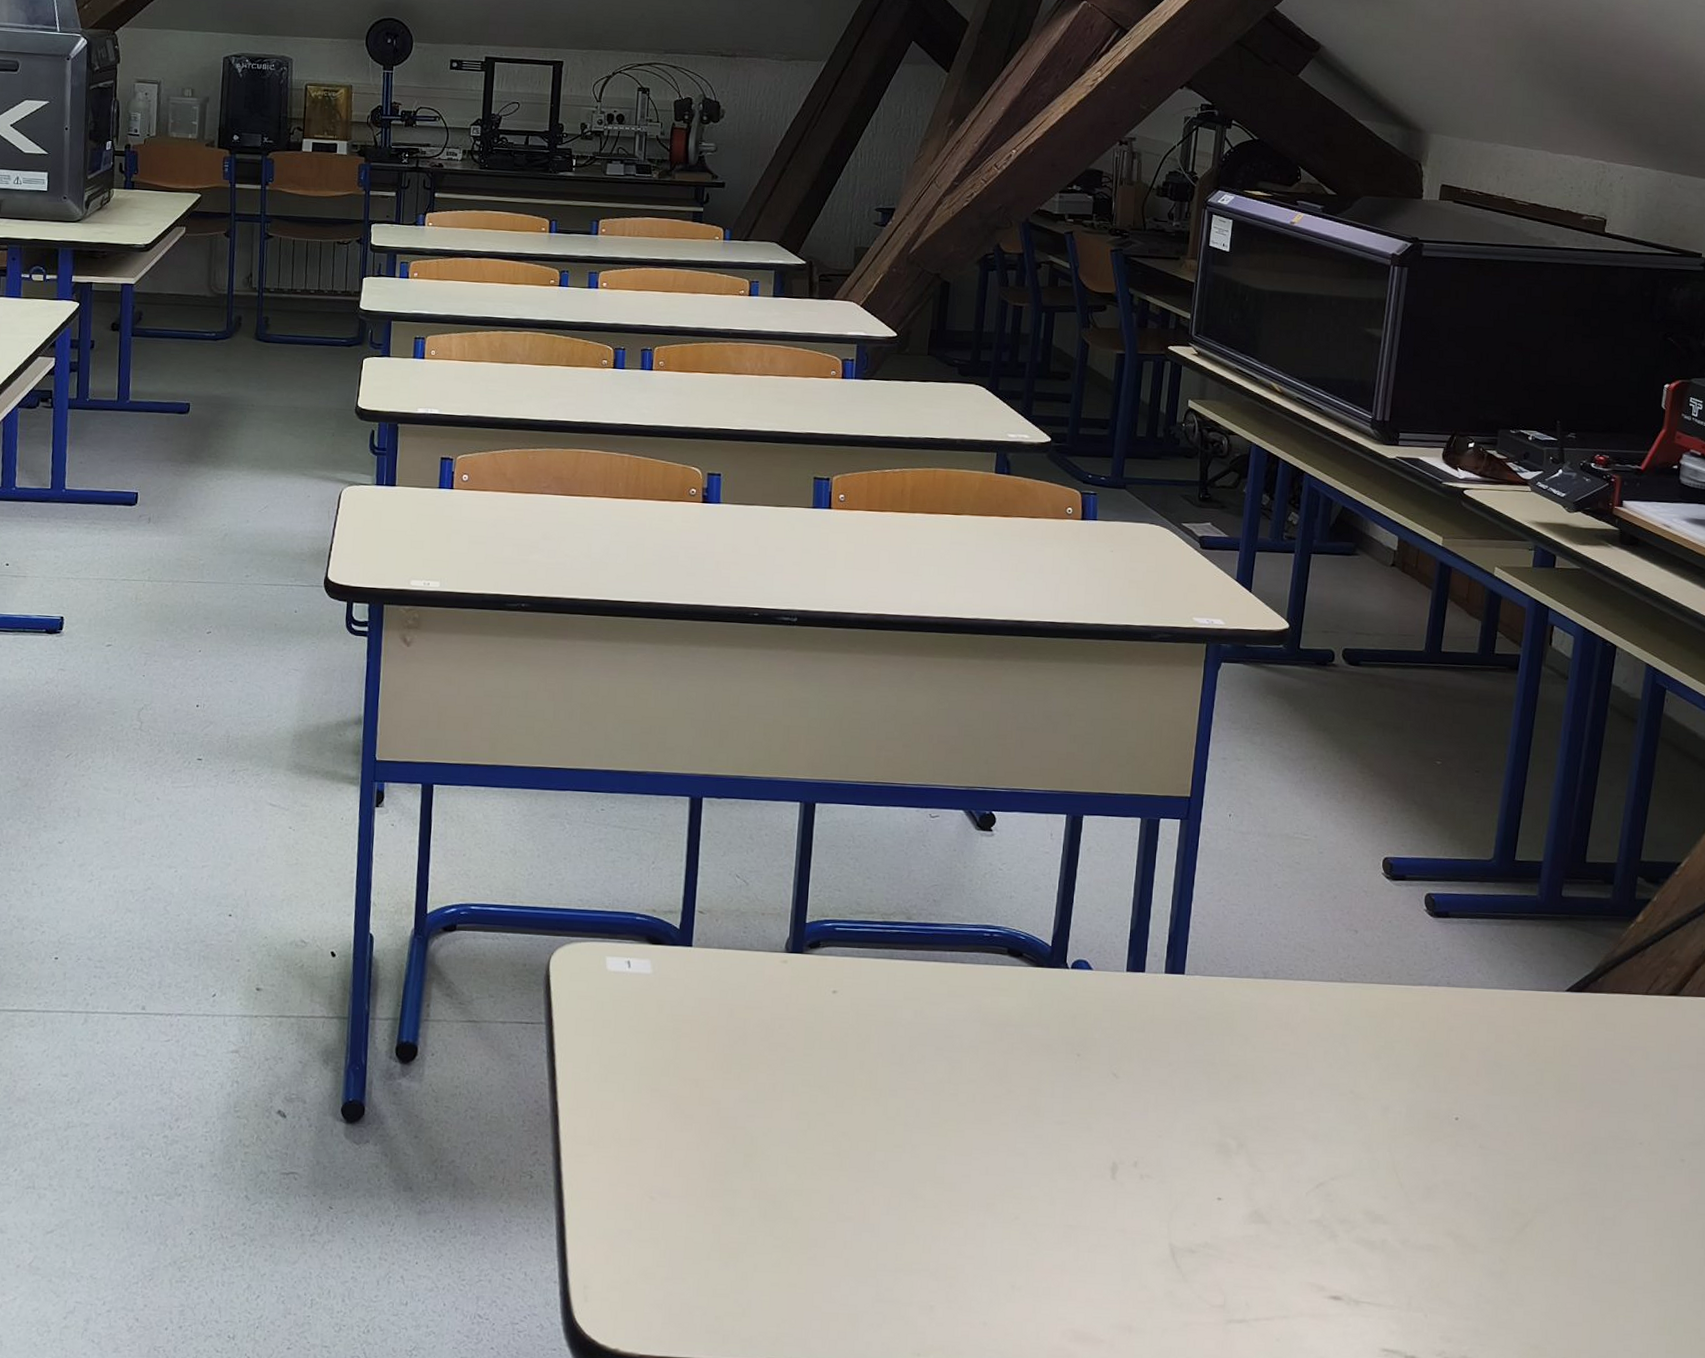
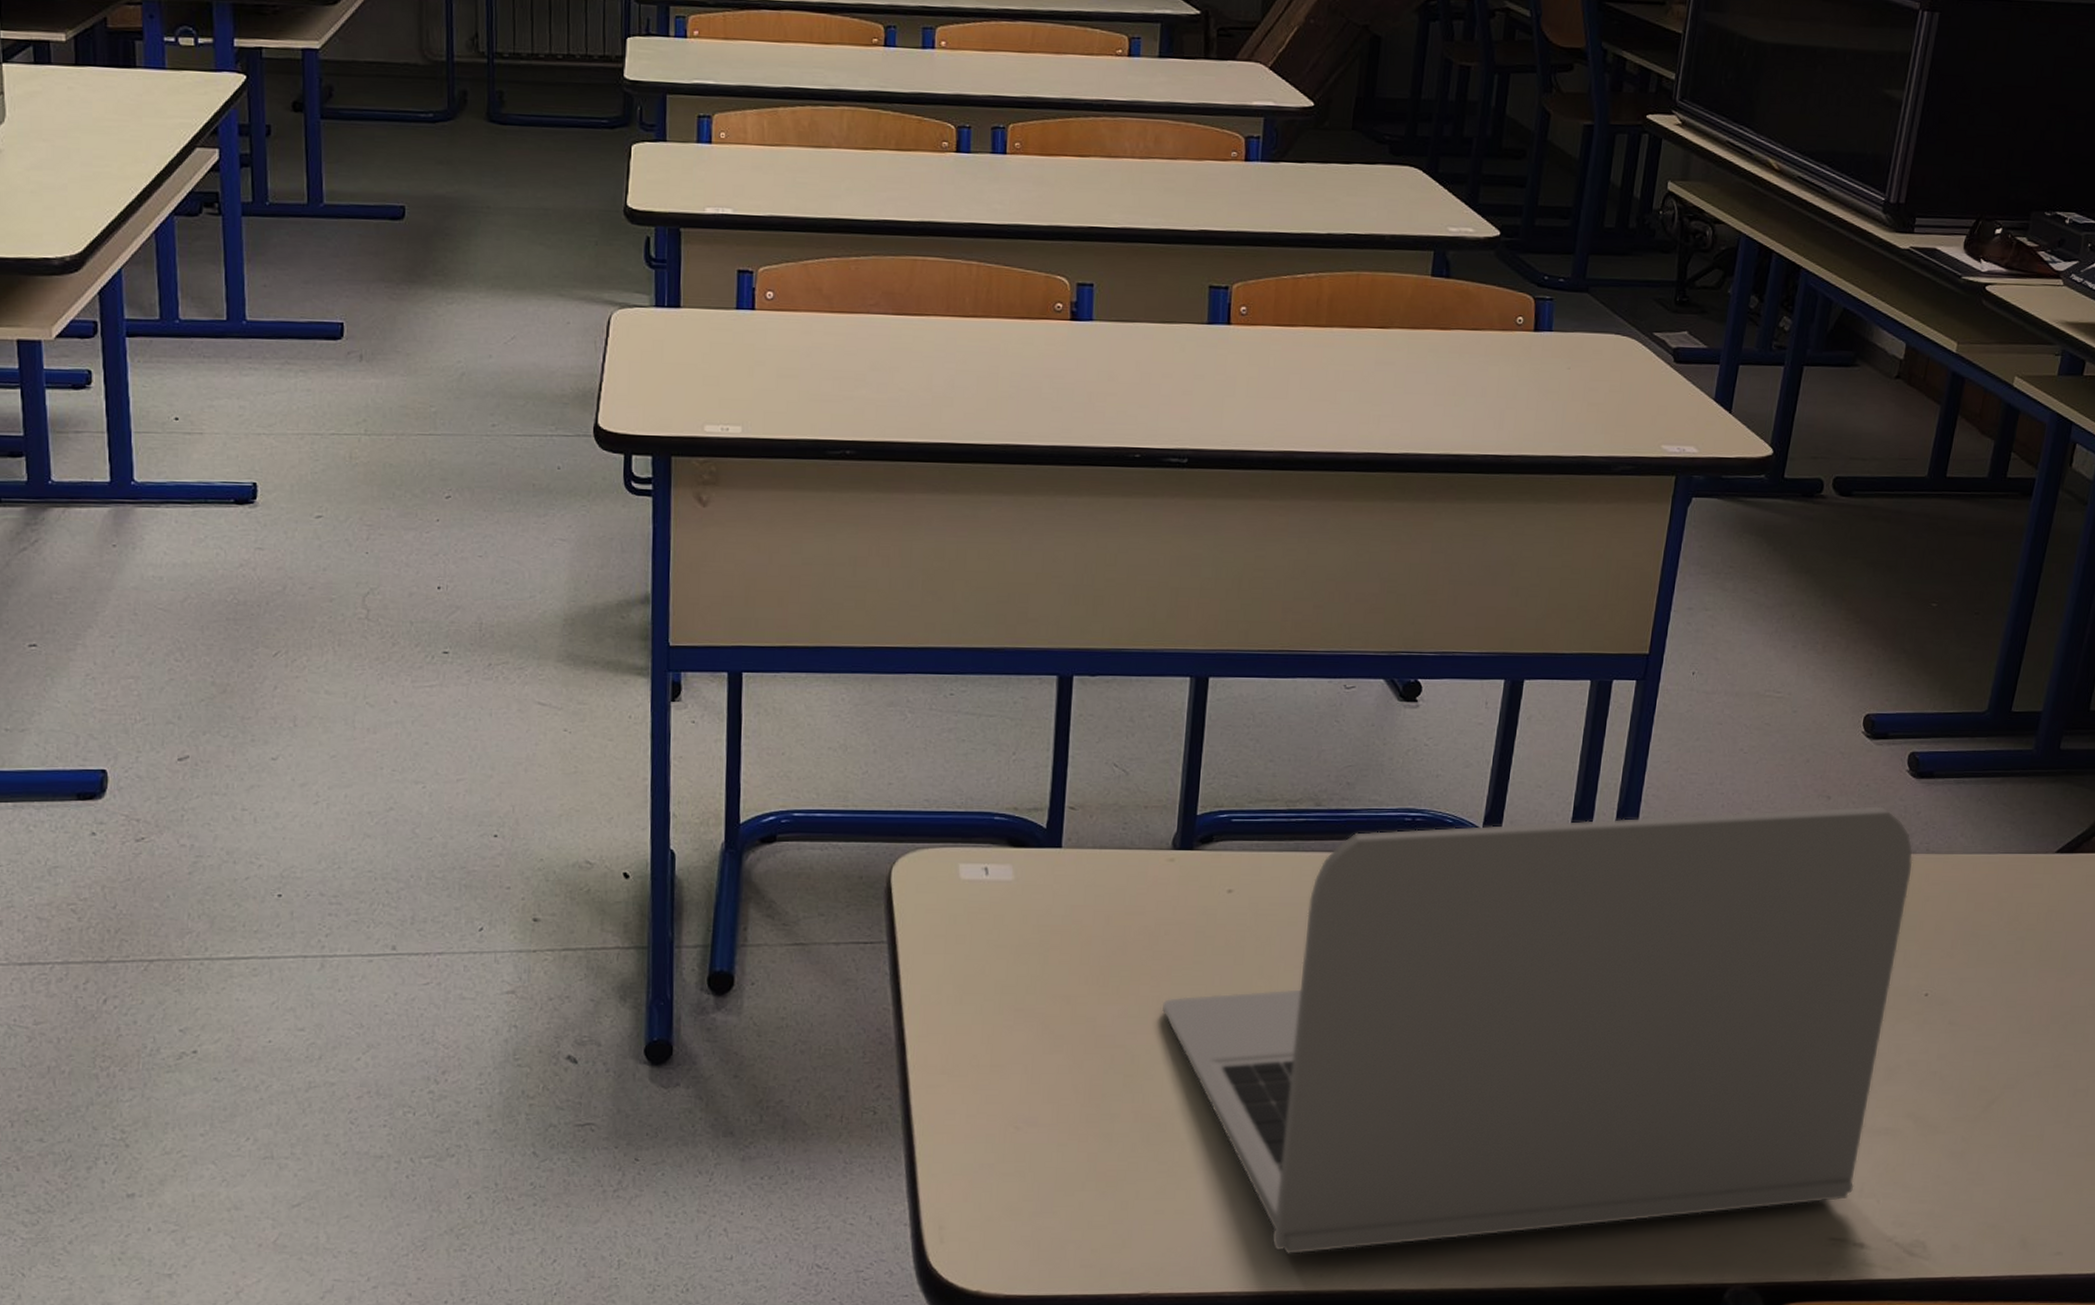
laptop: none [776,941,1436,1333] -> present [1161,806,1913,1254]

